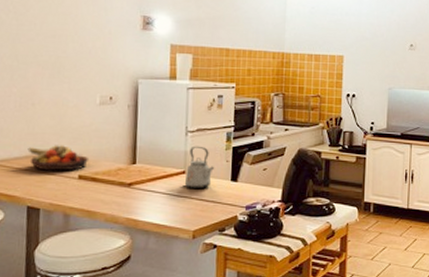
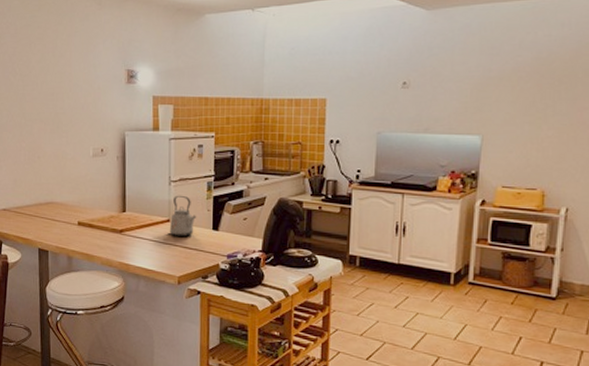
fruit bowl: present [27,145,90,171] -> none [36,194,86,218]

